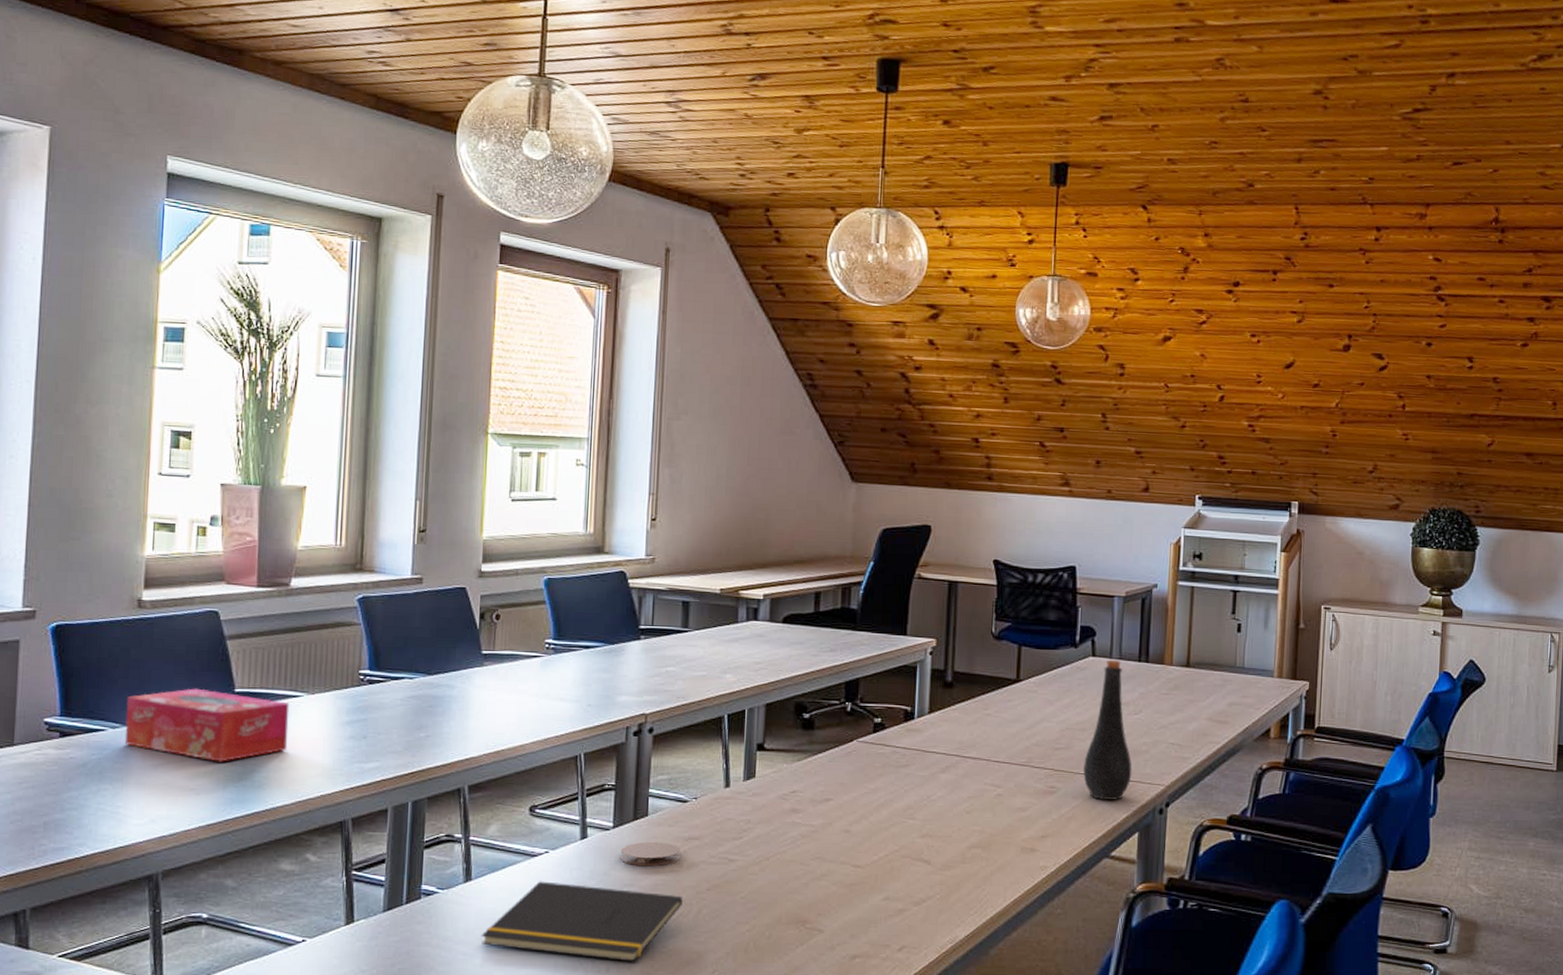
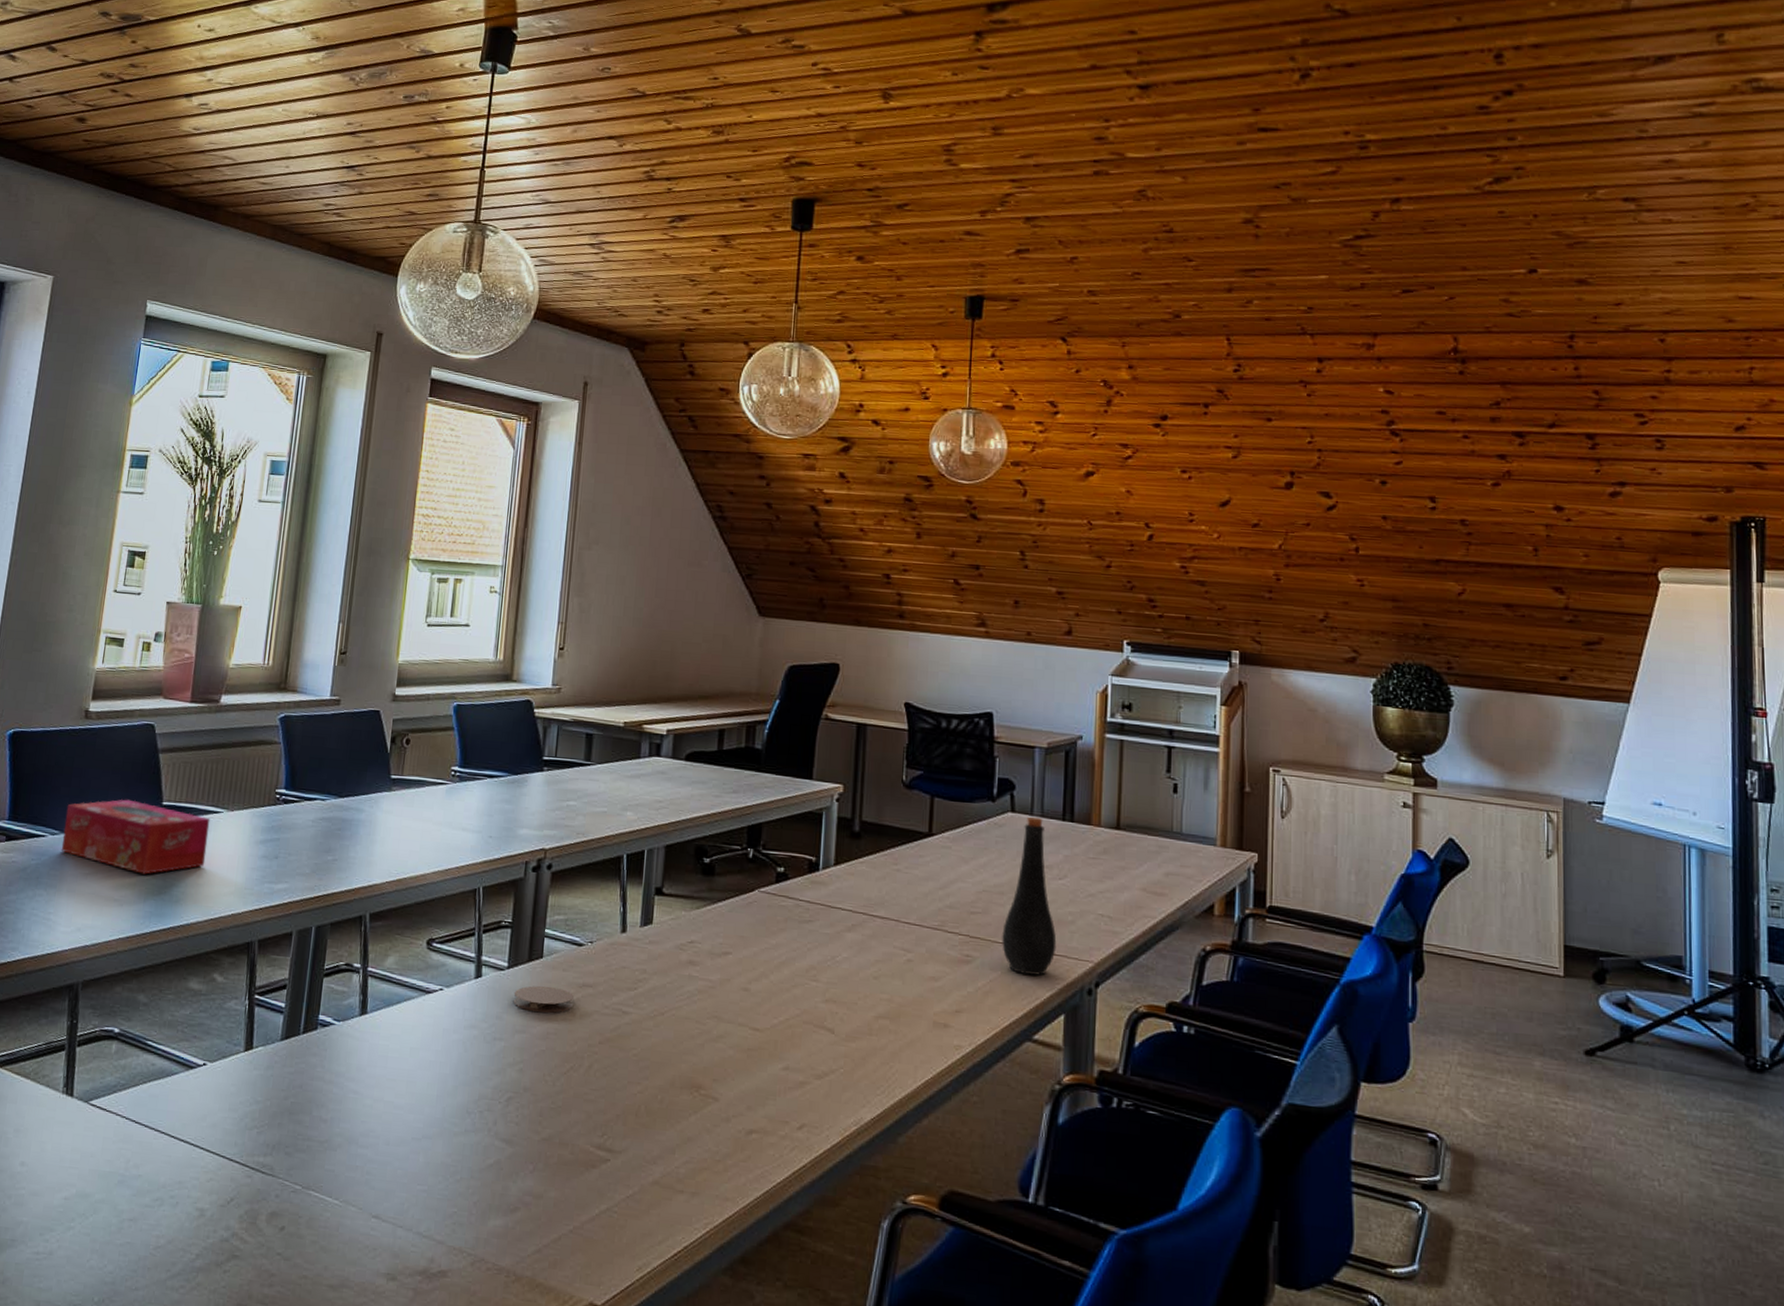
notepad: present [481,881,684,962] -> none [372,1020,575,1117]

